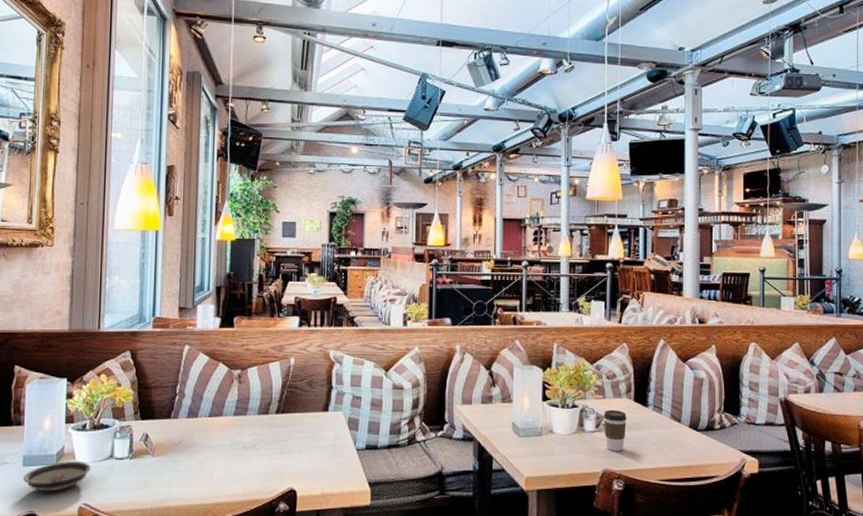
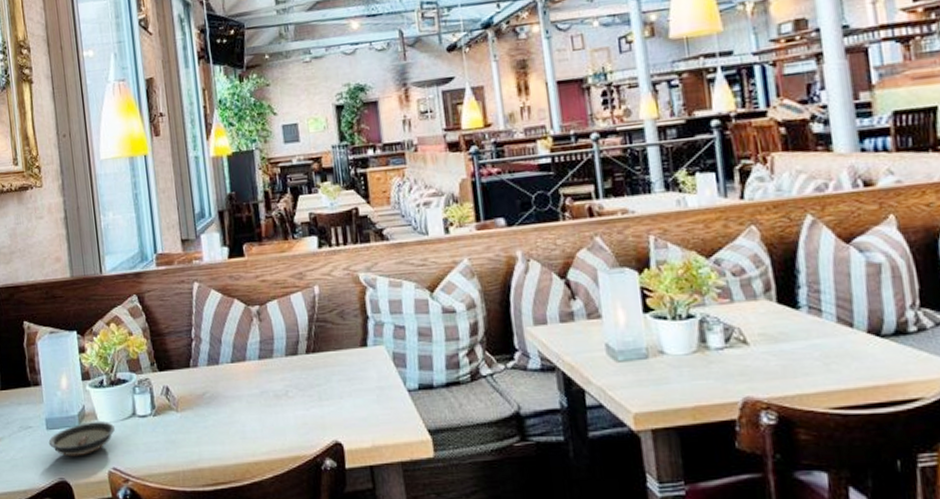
coffee cup: present [603,409,627,452] -> none [734,316,771,374]

